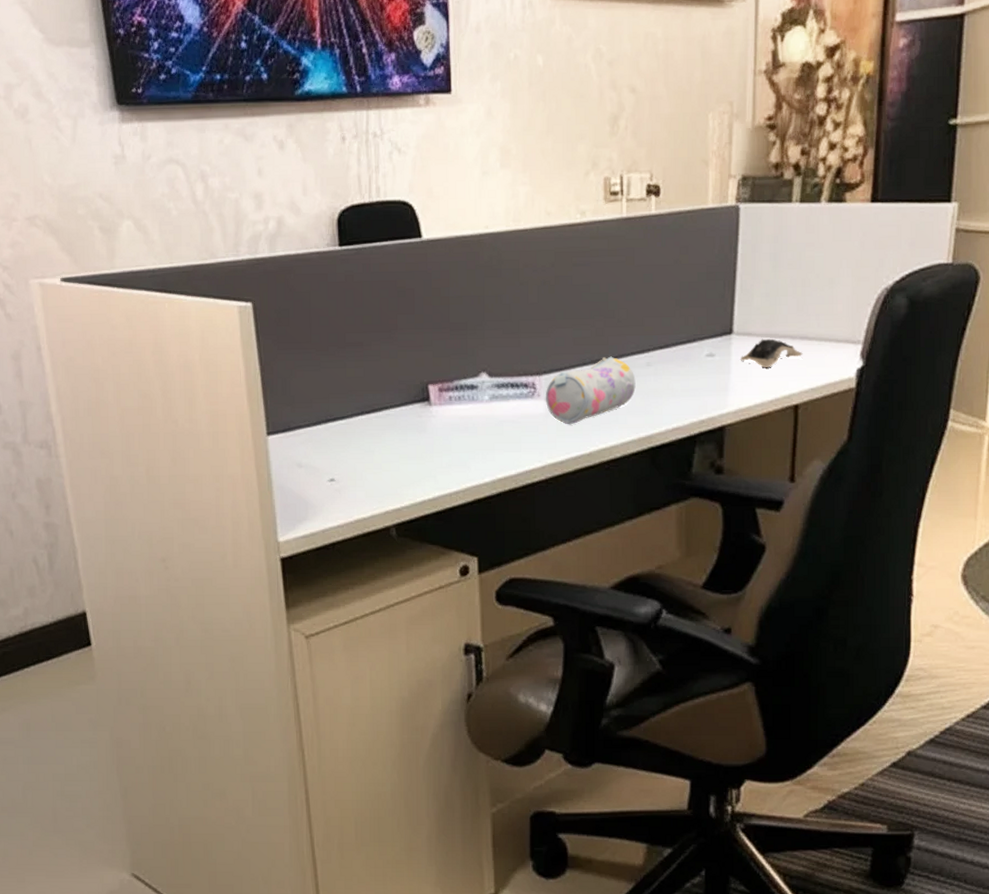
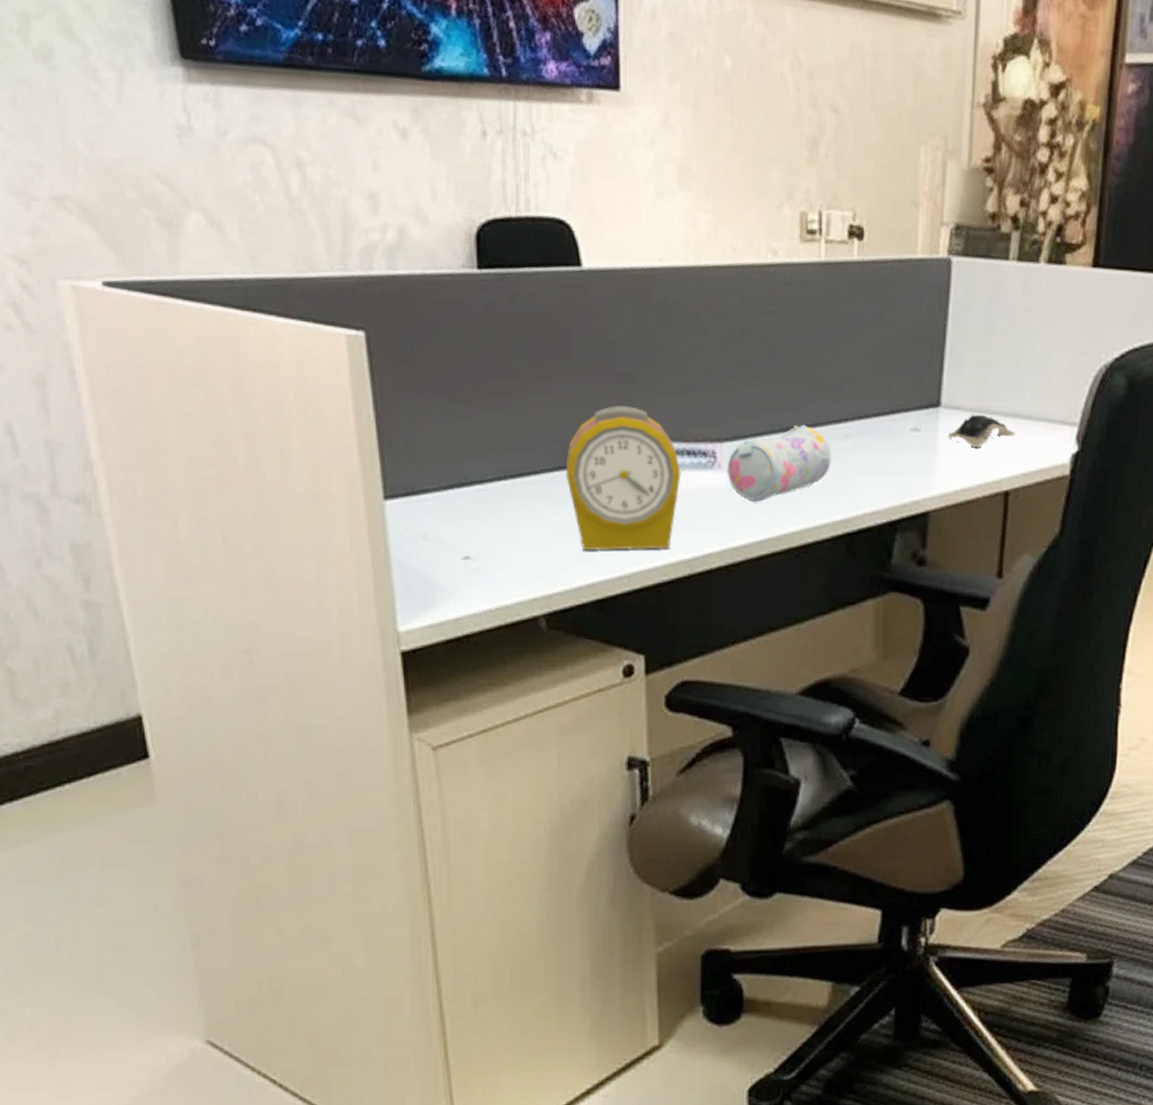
alarm clock: none [410,349,507,470] -> present [565,406,681,551]

